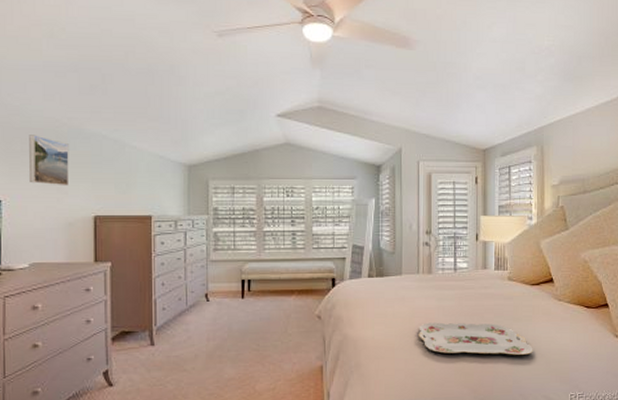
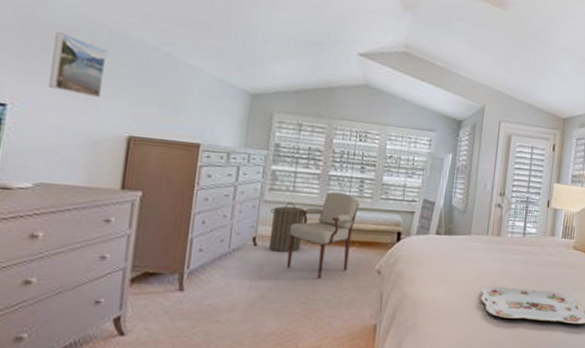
laundry hamper: none [217,260,247,305] -> present [269,203,305,252]
armchair: none [235,246,294,328] -> present [286,192,360,280]

